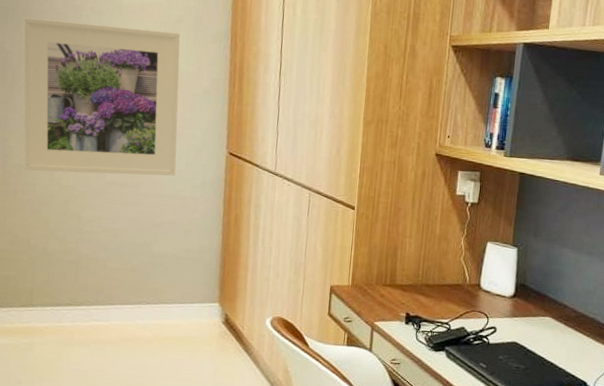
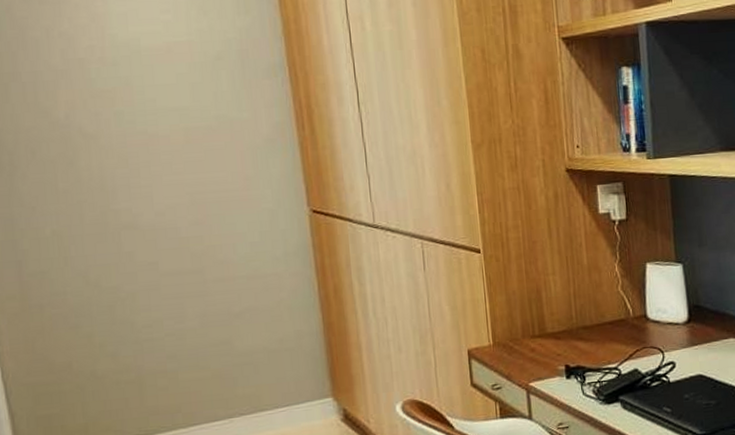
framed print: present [23,17,180,176] -> none [12,73,248,277]

